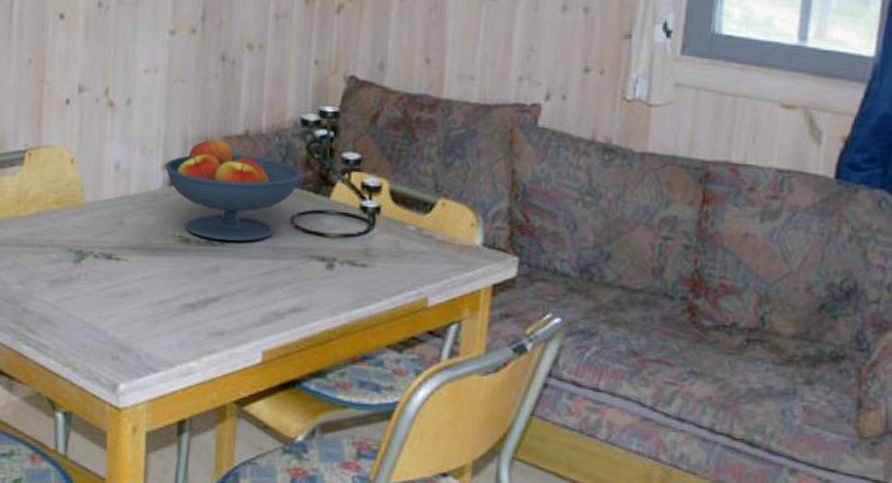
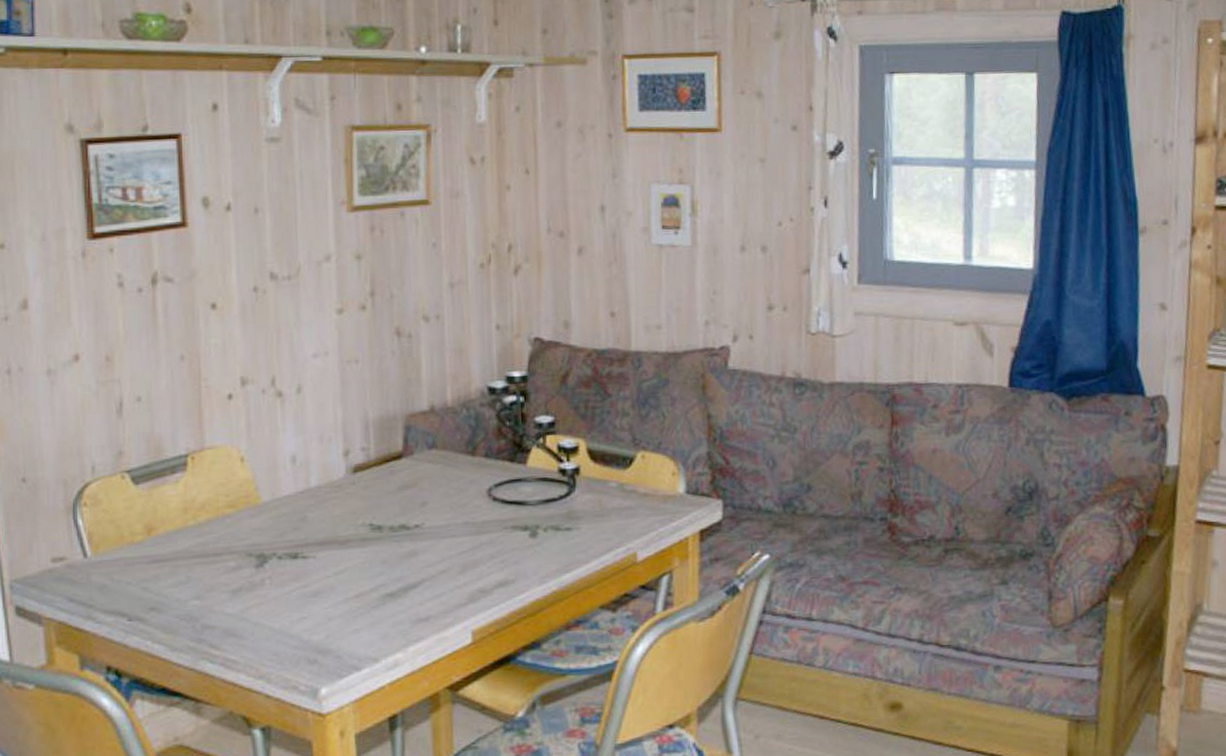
fruit bowl: present [164,137,303,242] -> none [345,417,495,523]

